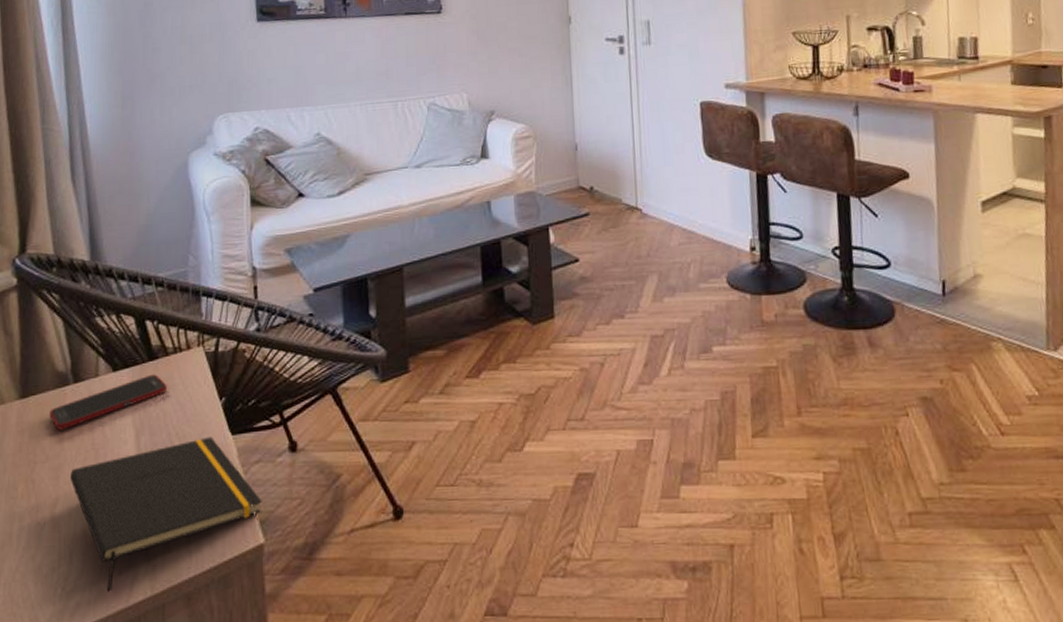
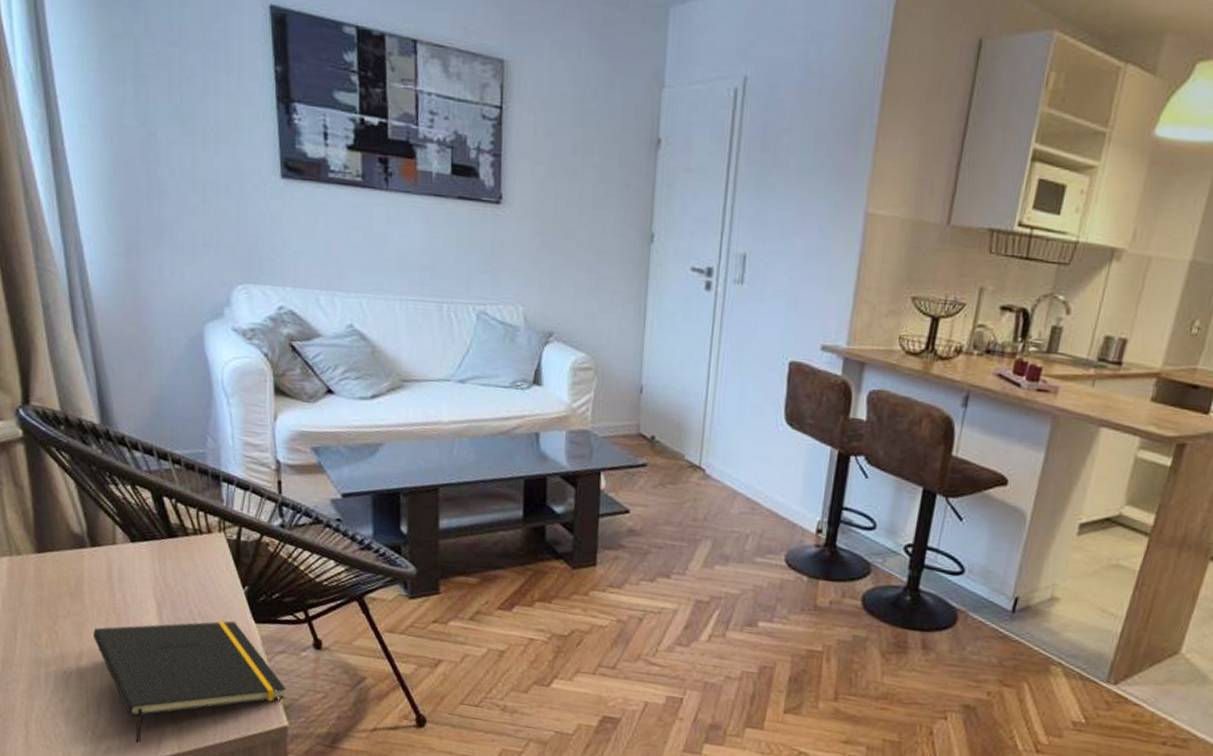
cell phone: present [49,374,167,430] -> none [68,551,188,590]

